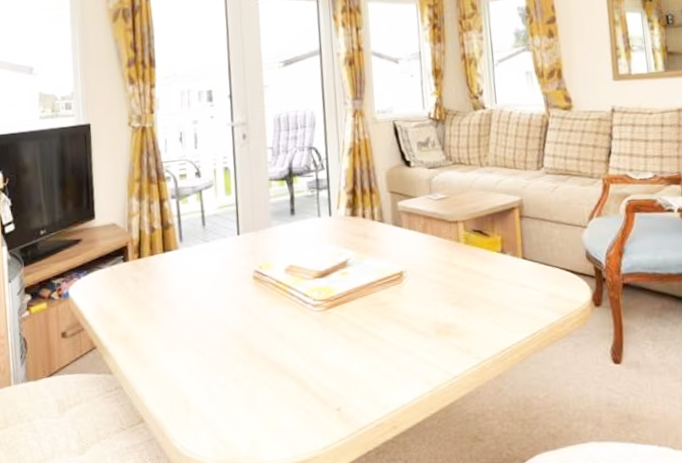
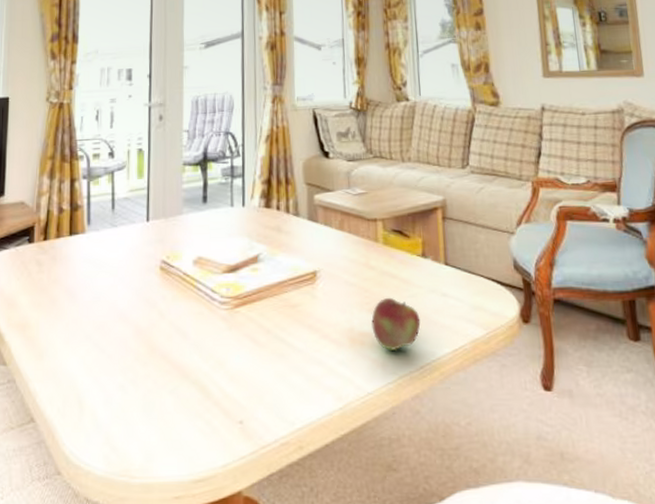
fruit: none [455,291,501,339] -> present [371,297,421,352]

